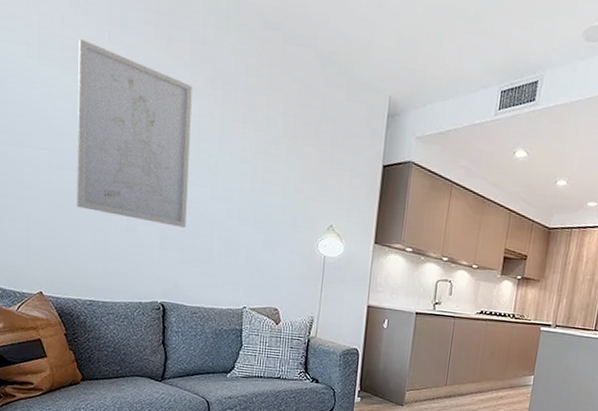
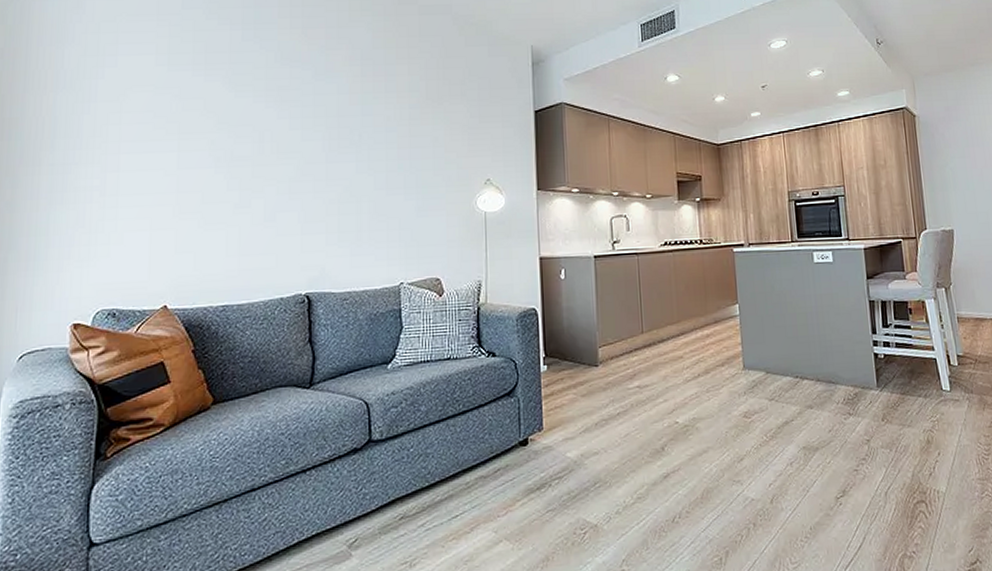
wall art: present [76,39,192,228] -> none [207,41,330,208]

